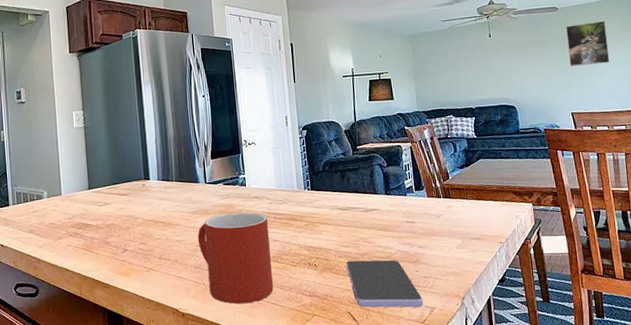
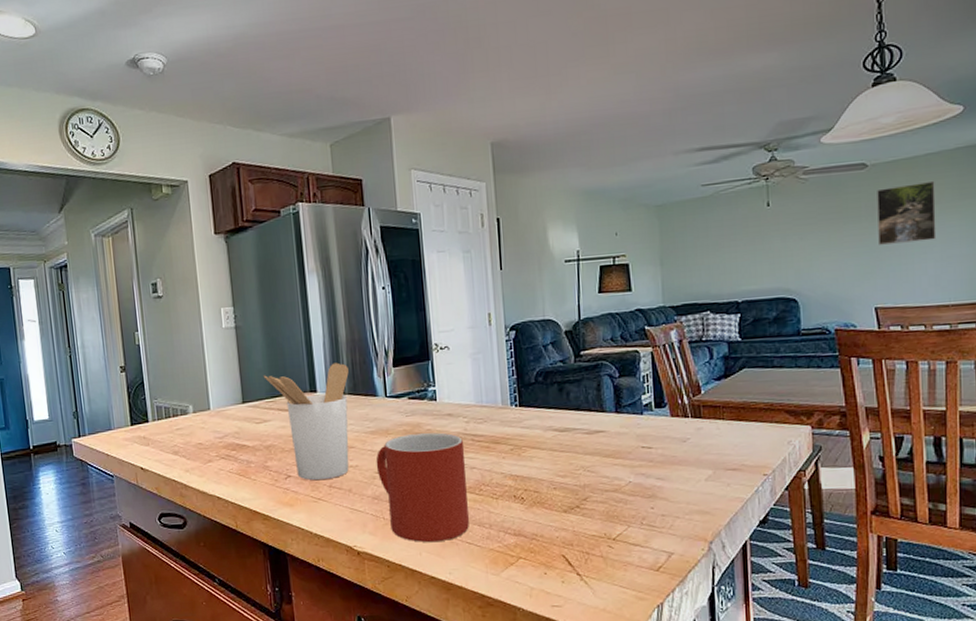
utensil holder: none [106,155,176,253] -> present [263,362,349,481]
smartphone: present [346,259,424,308] -> none [561,493,659,552]

